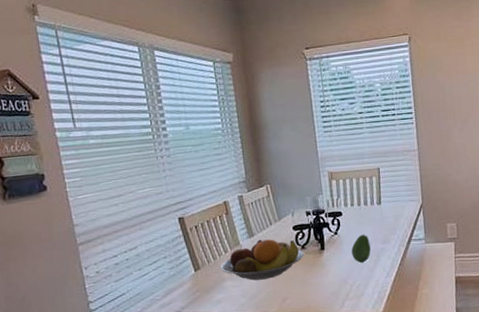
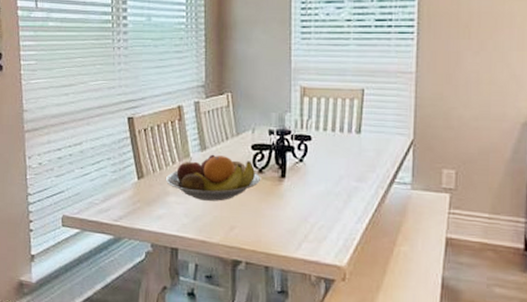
fruit: present [351,234,371,263] -> none [318,166,341,201]

